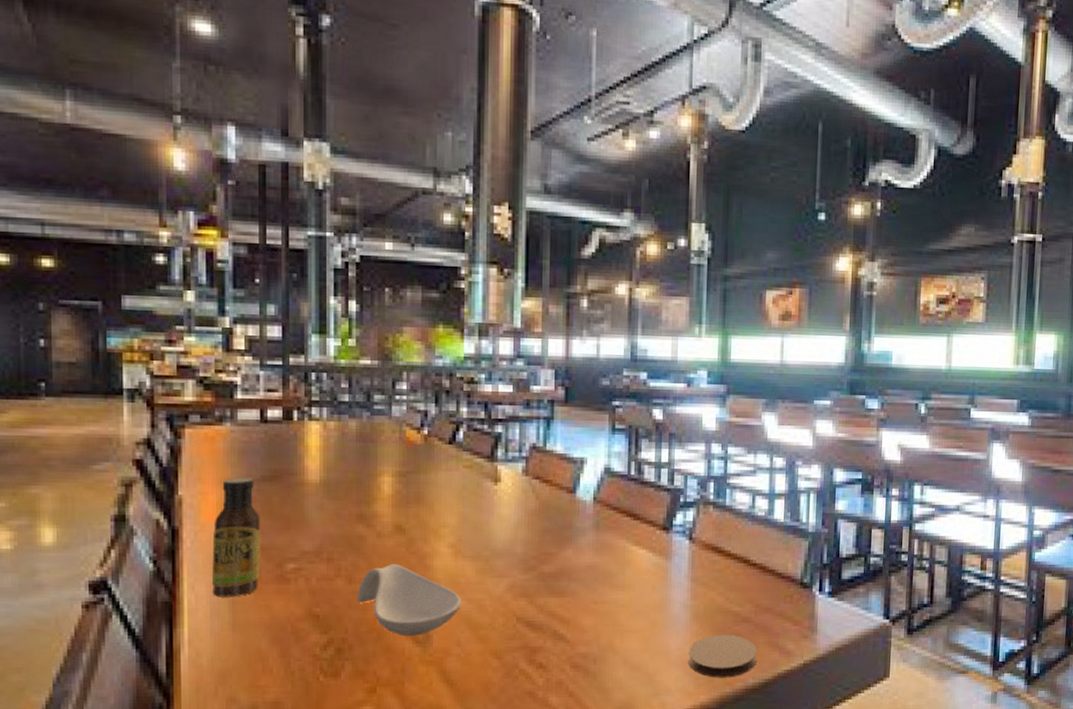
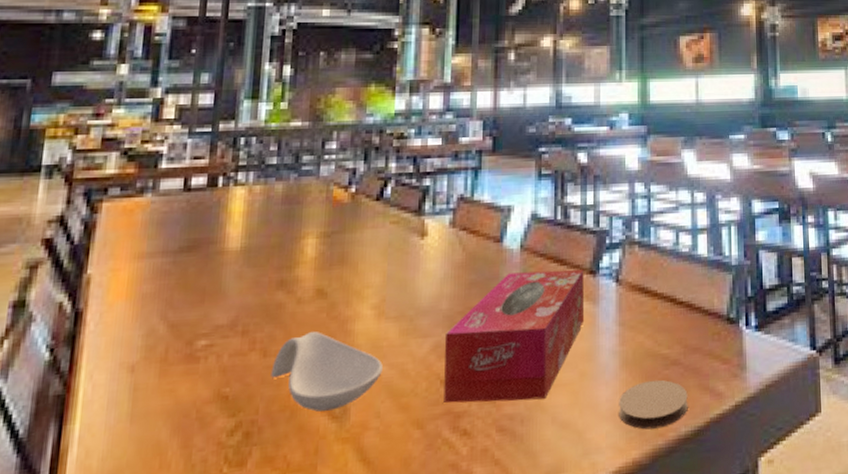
sauce bottle: present [211,477,261,597] -> none [112,249,174,385]
tissue box: none [519,523,657,642] -> present [444,269,585,403]

